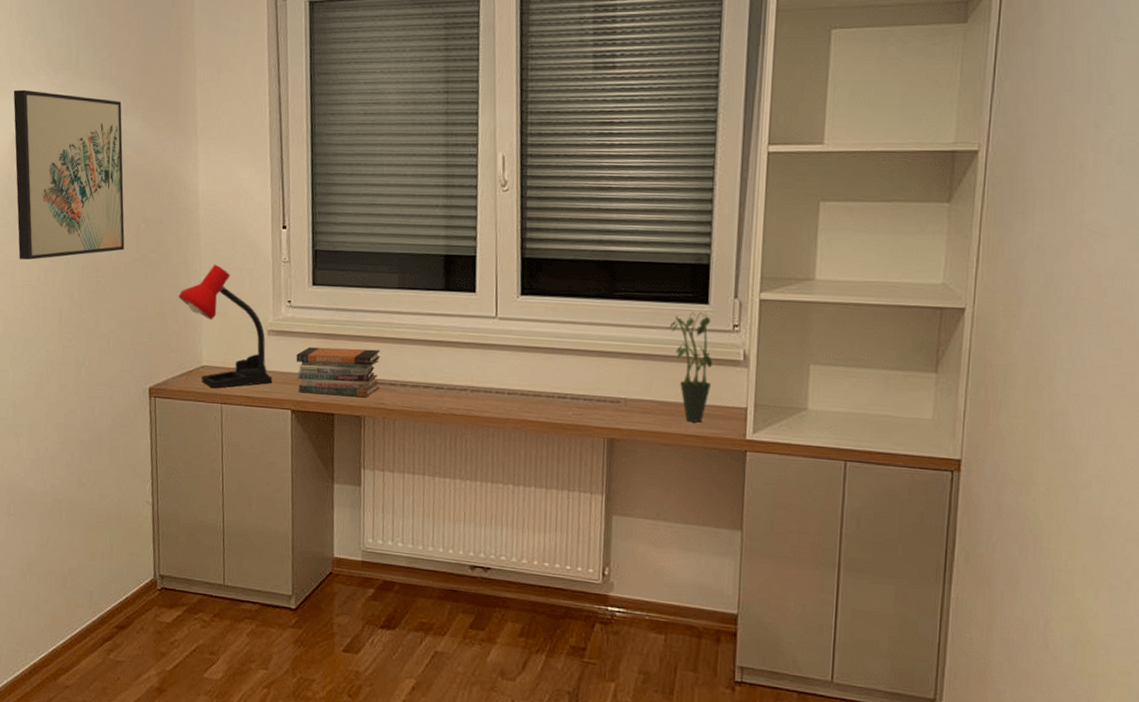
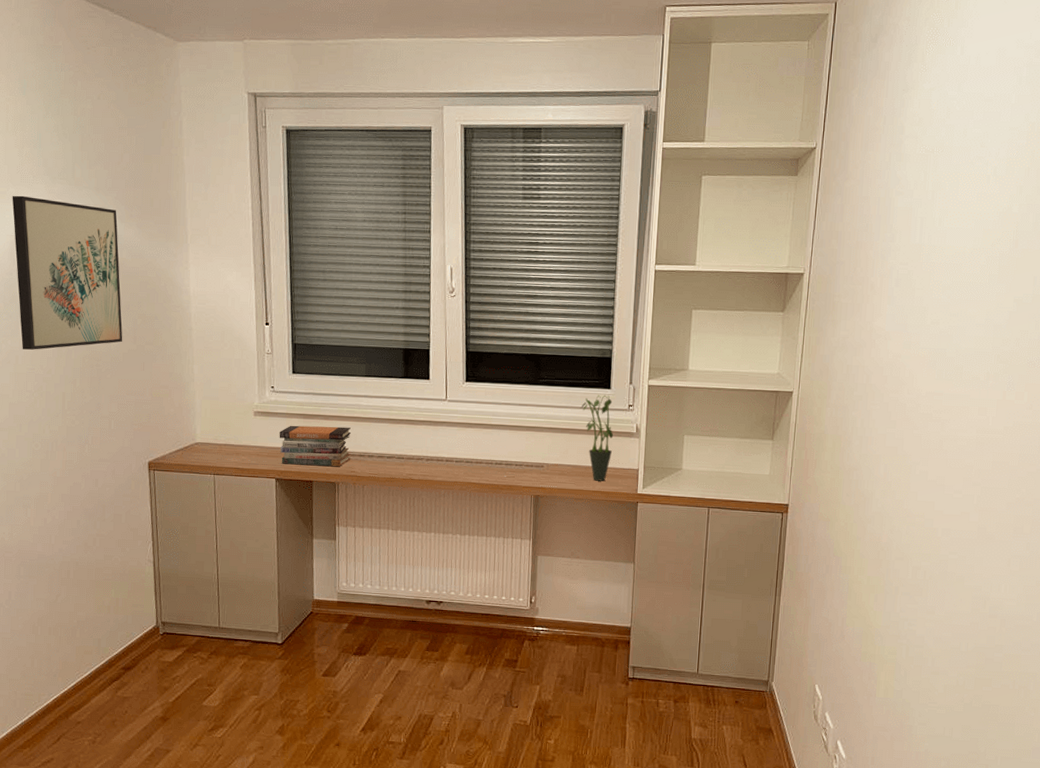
desk lamp: present [178,264,273,388] -> none [173,355,259,461]

